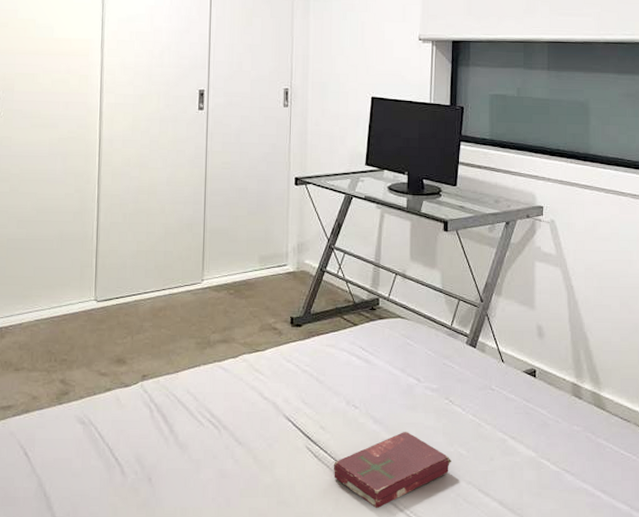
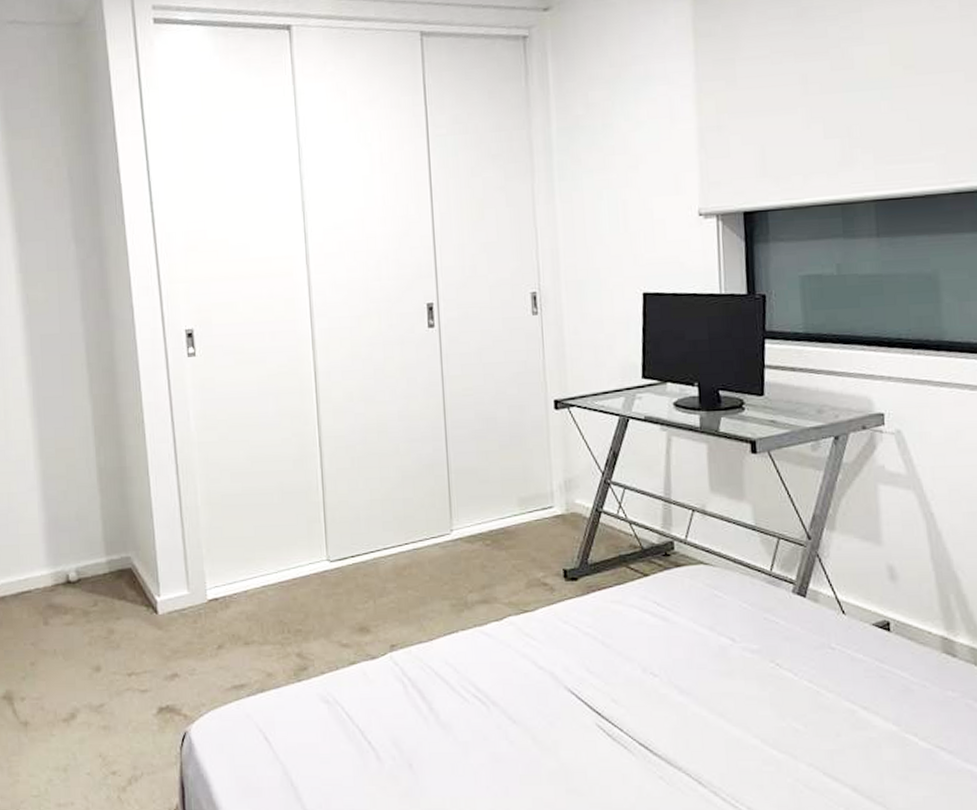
book: present [333,431,452,509] -> none [632,702,786,798]

